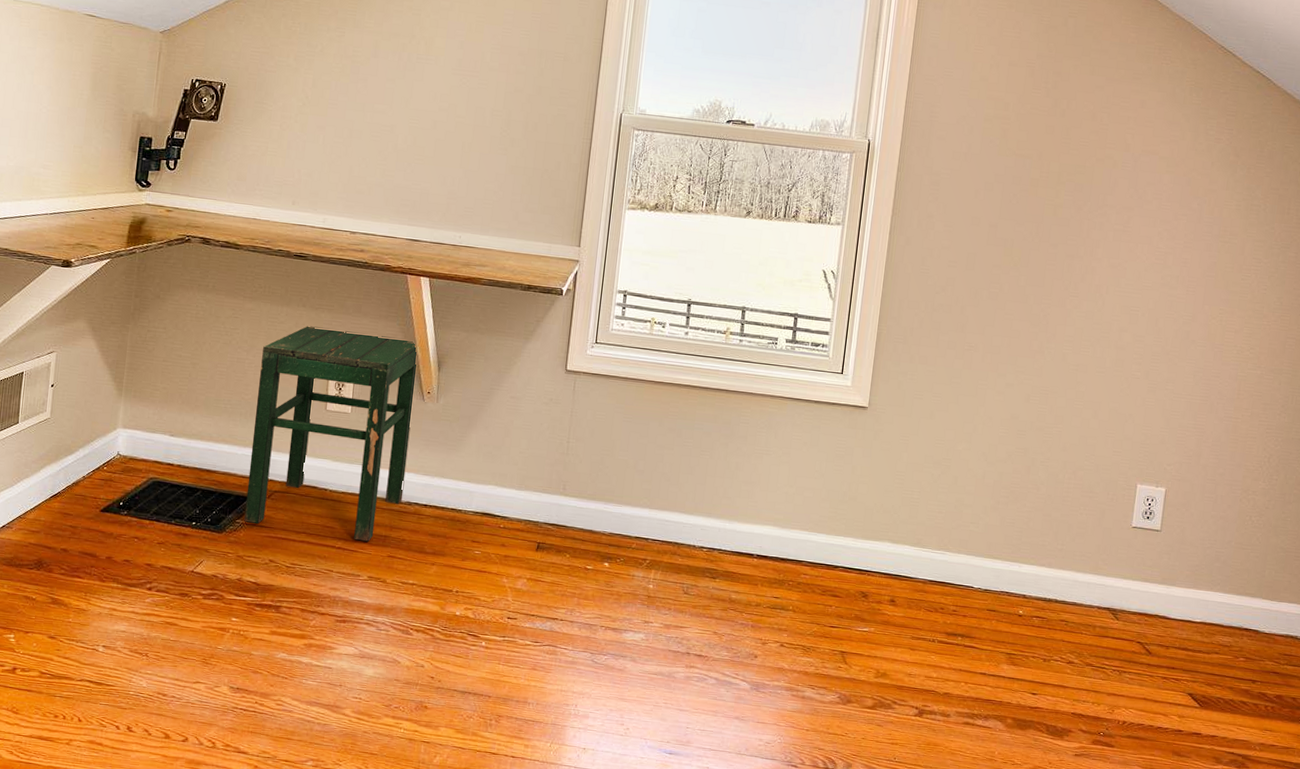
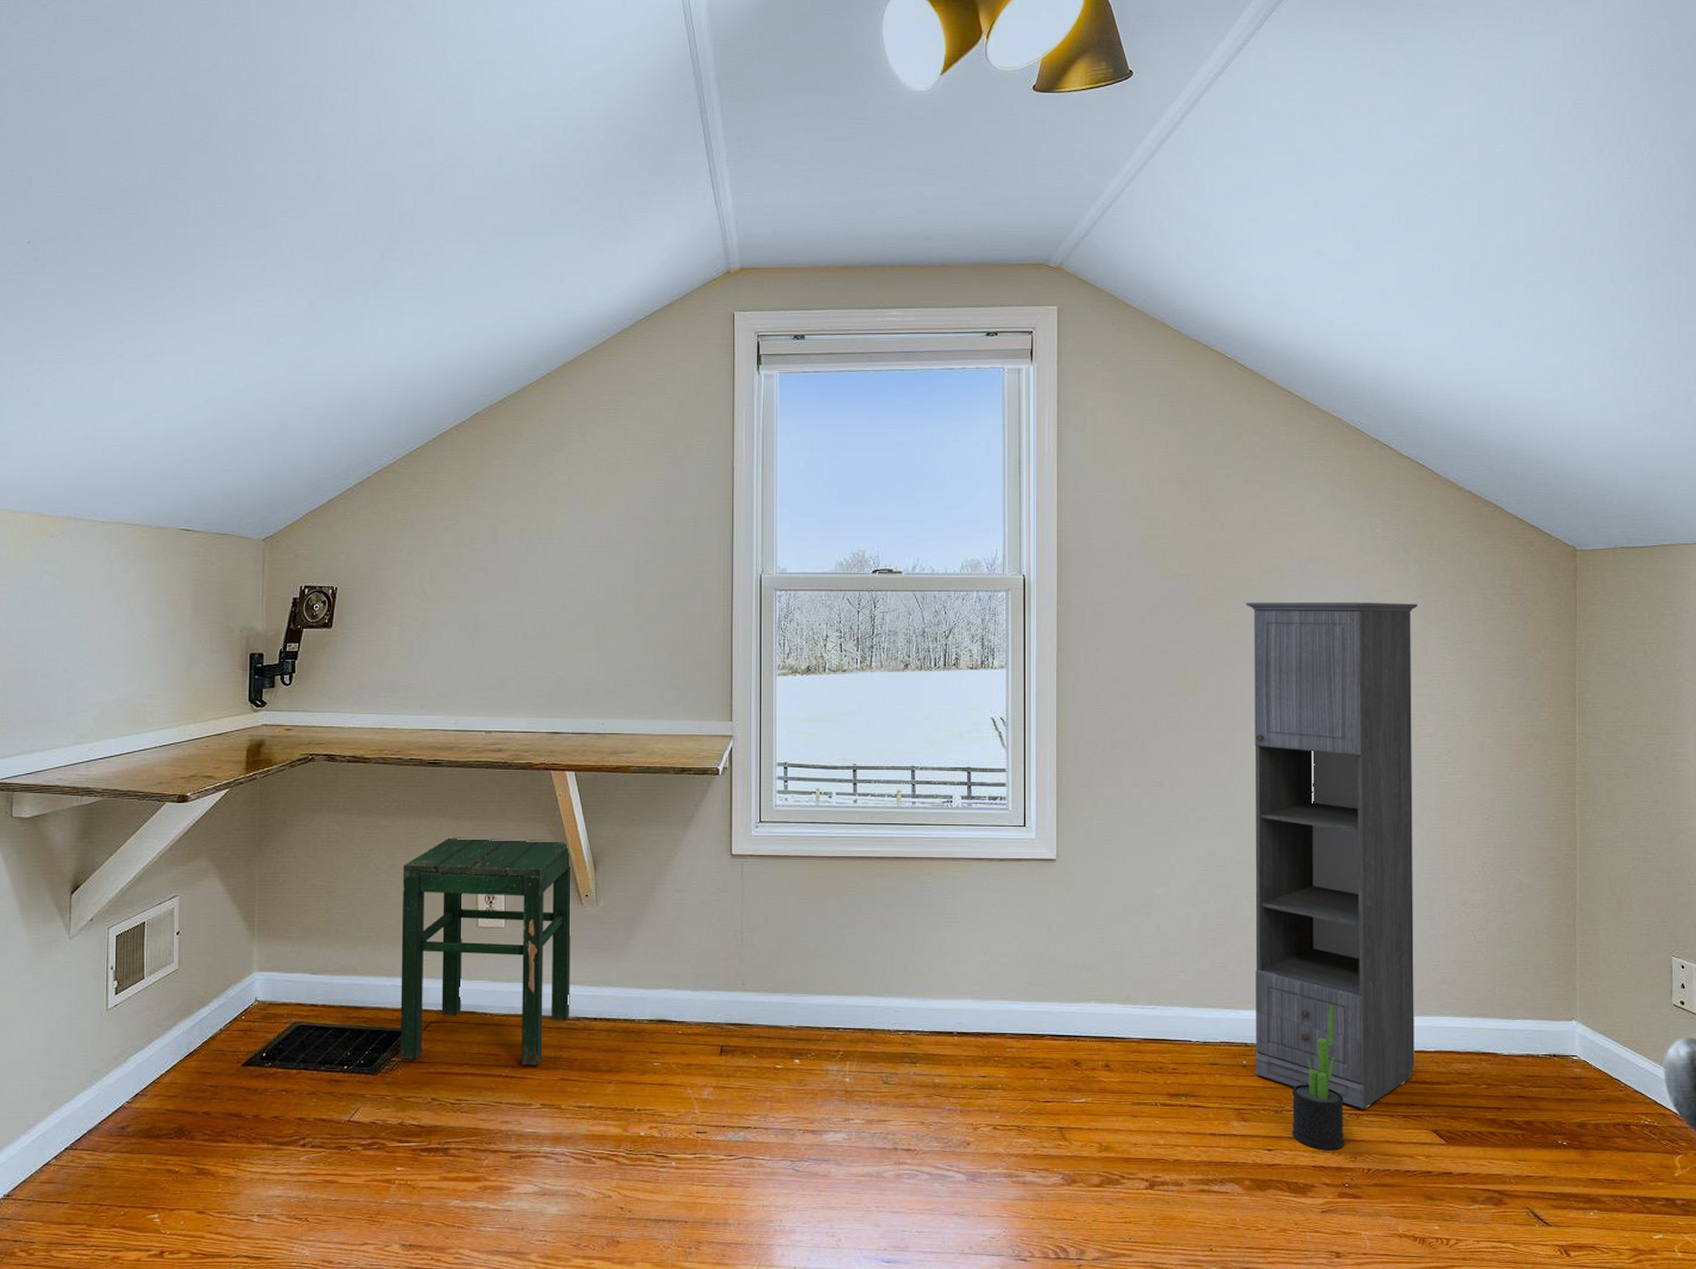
storage cabinet: none [1029,187,1241,667] -> present [1246,602,1418,1109]
decorative plant: none [1056,569,1111,701] -> present [1291,1005,1344,1151]

